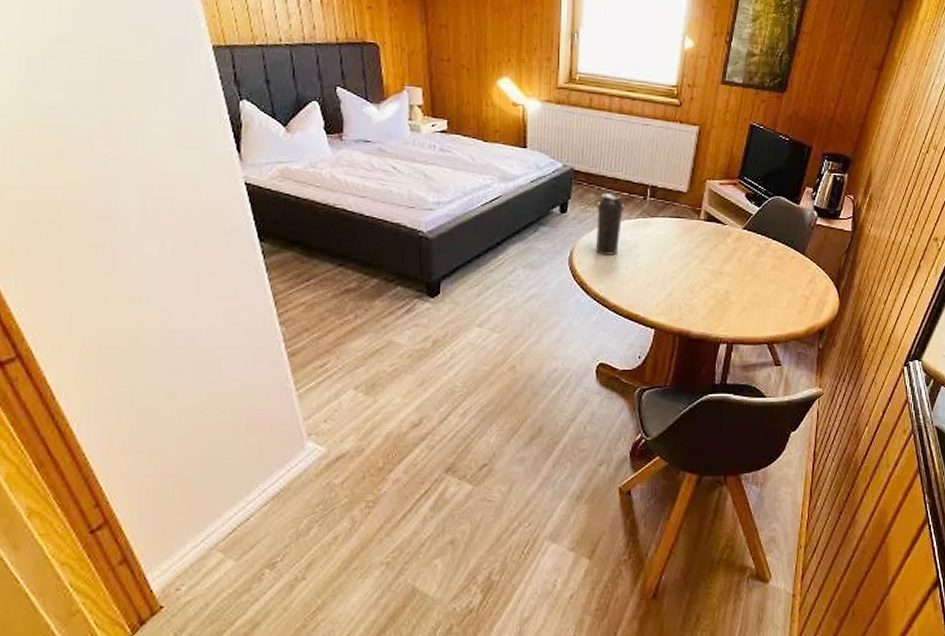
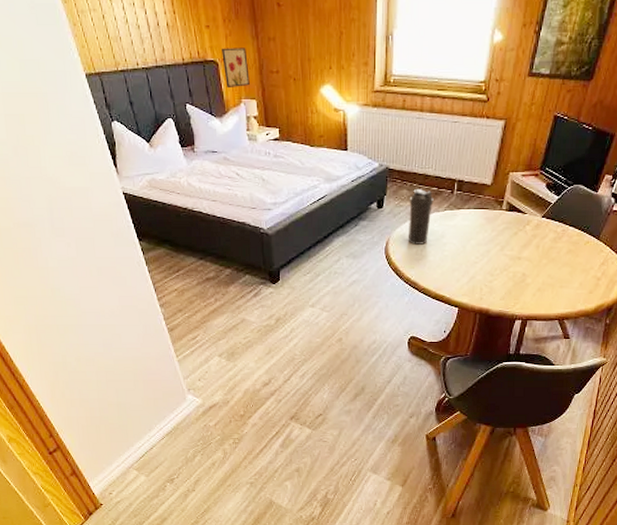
wall art: none [383,30,416,74] -> present [220,48,250,89]

